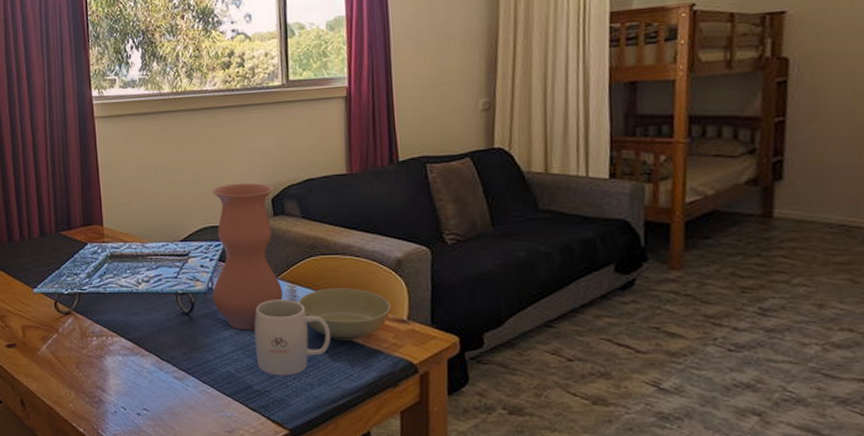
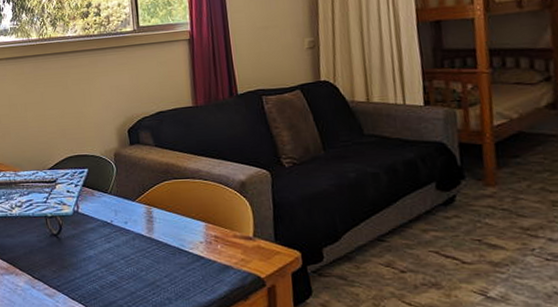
vase: present [211,182,283,332] -> none [75,116,141,251]
mug: present [254,299,332,376] -> none [115,220,186,291]
bowl: present [297,288,391,342] -> none [154,209,238,258]

